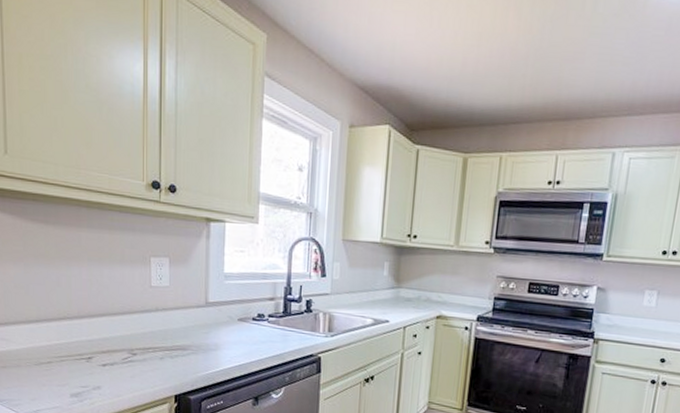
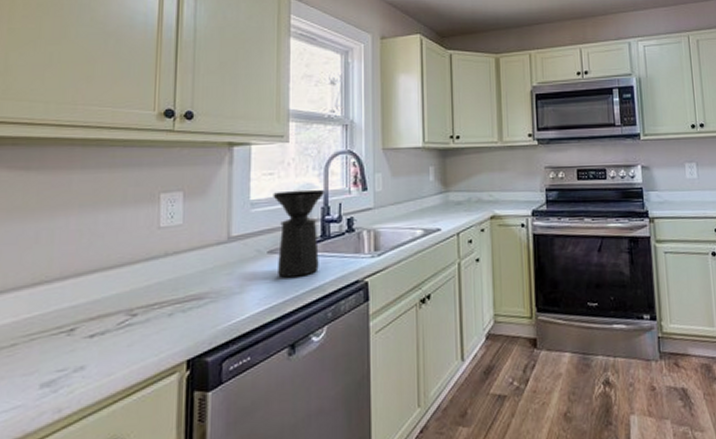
coffee maker: none [243,268,289,344] -> present [273,189,325,278]

